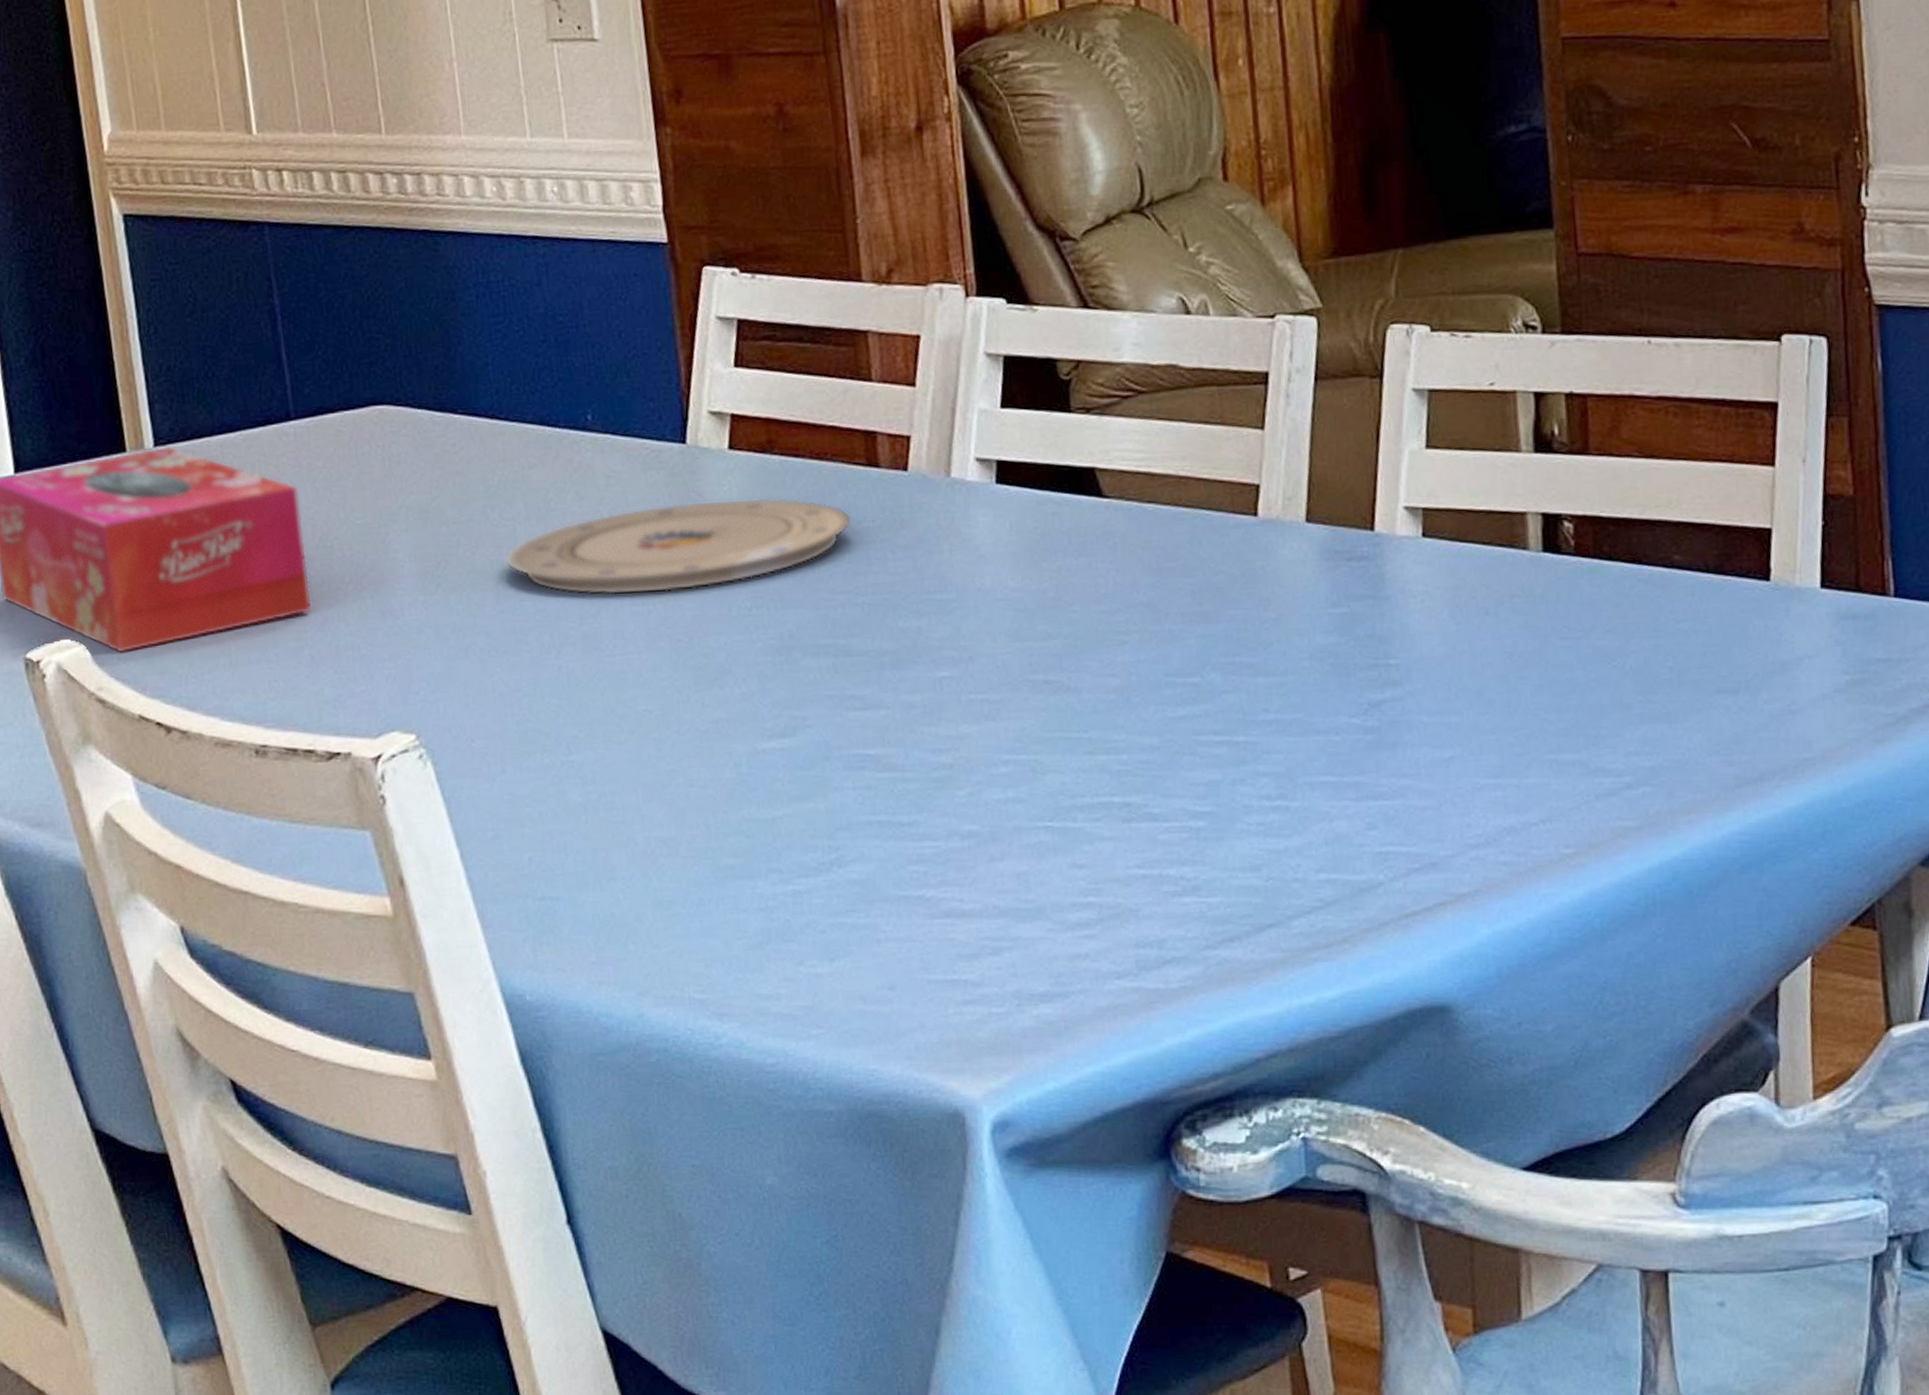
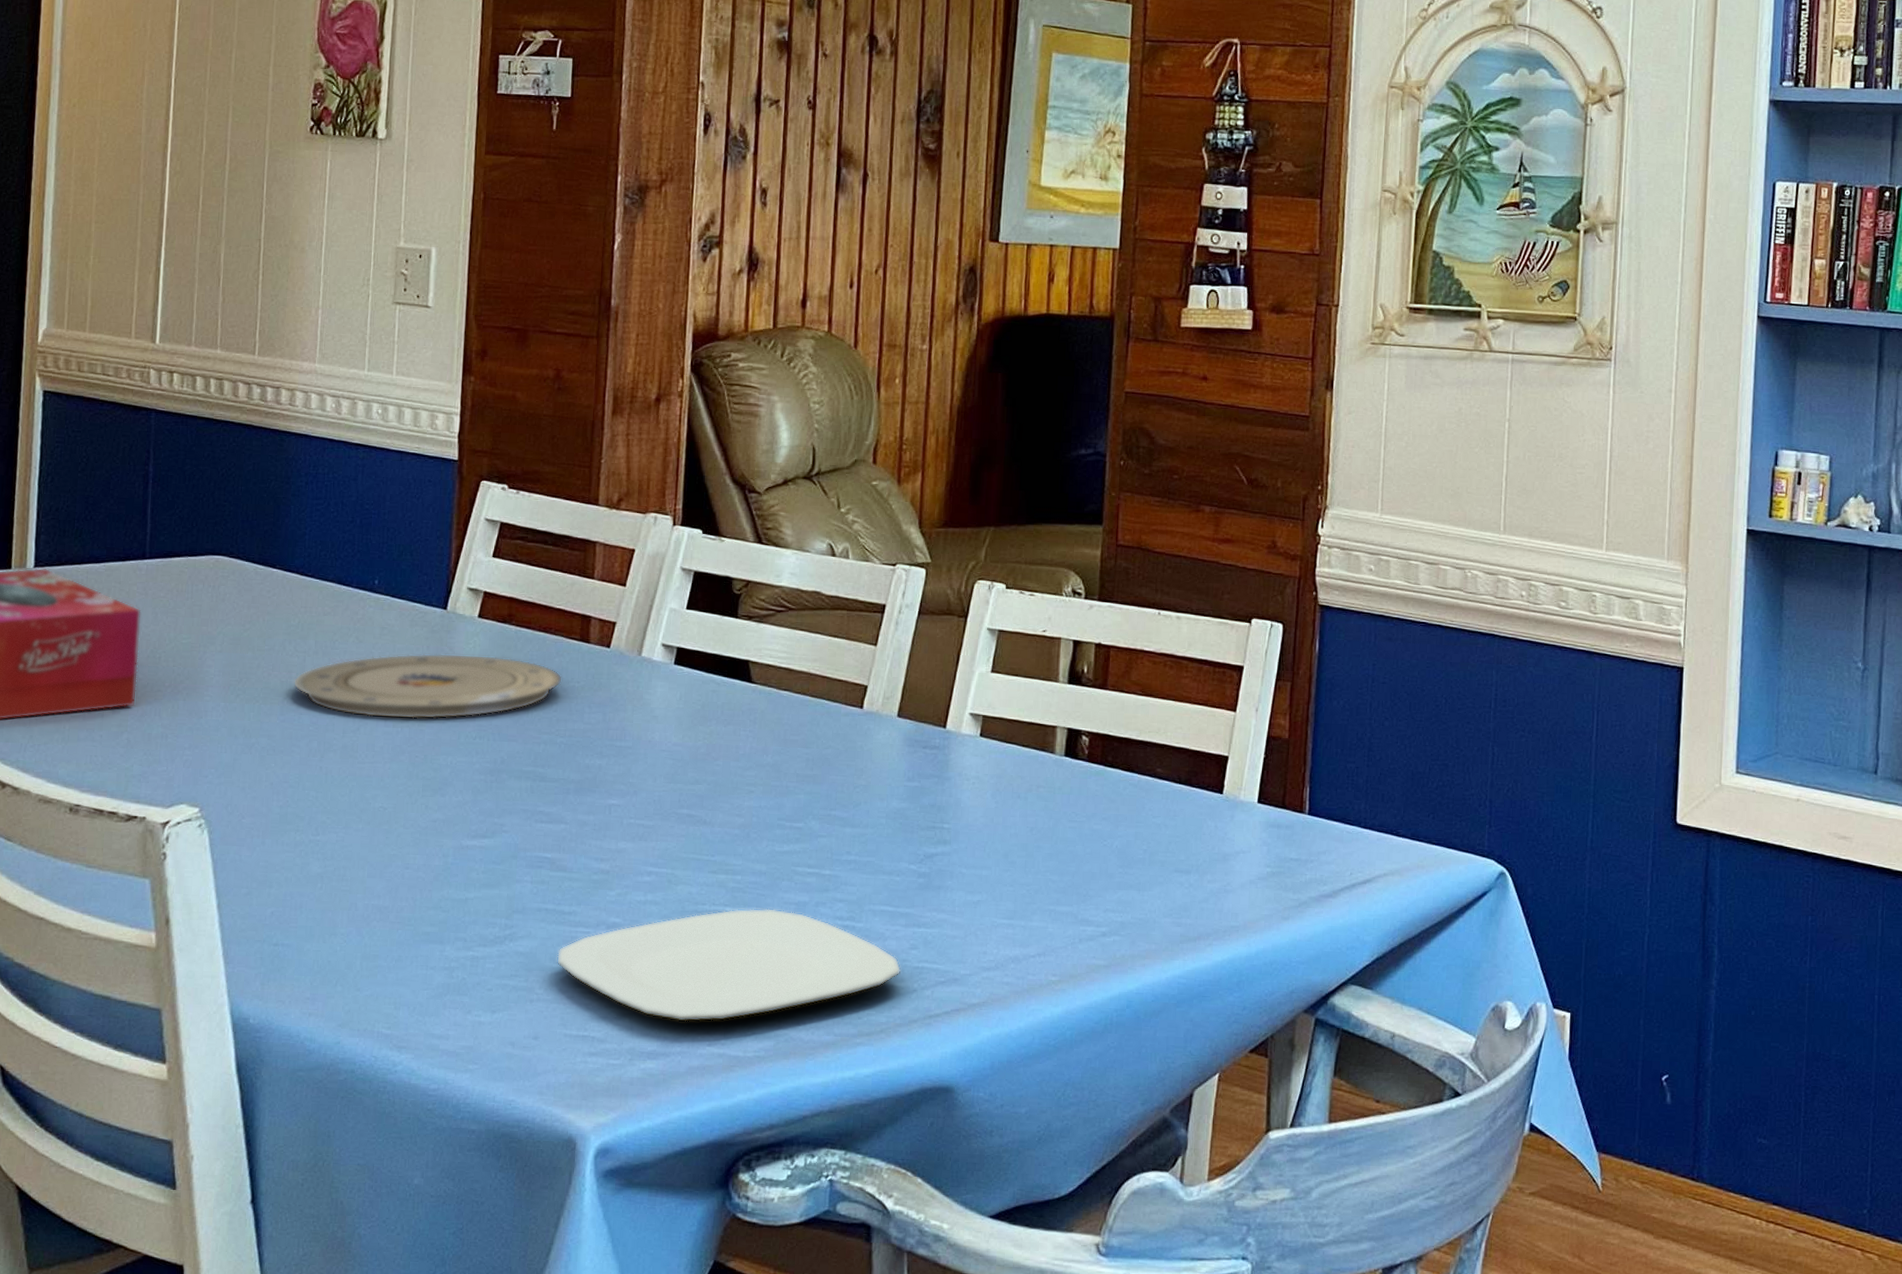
plate: none [902,793,1359,952] -> present [557,908,901,1023]

